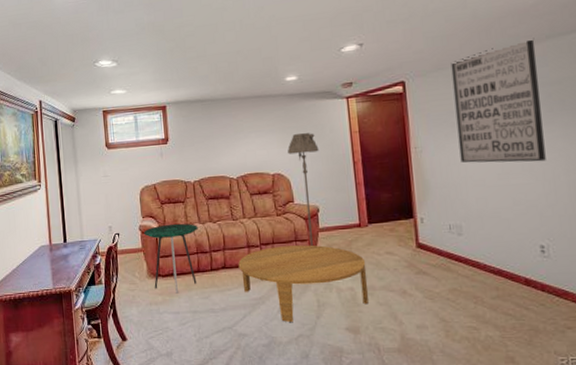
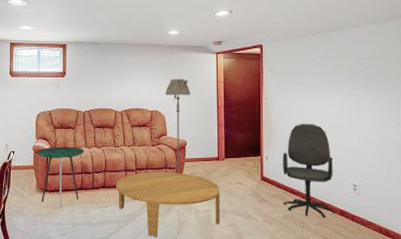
office chair: none [442,173,518,289] -> present [283,123,335,217]
wall art: present [450,37,546,163] -> none [298,21,362,119]

